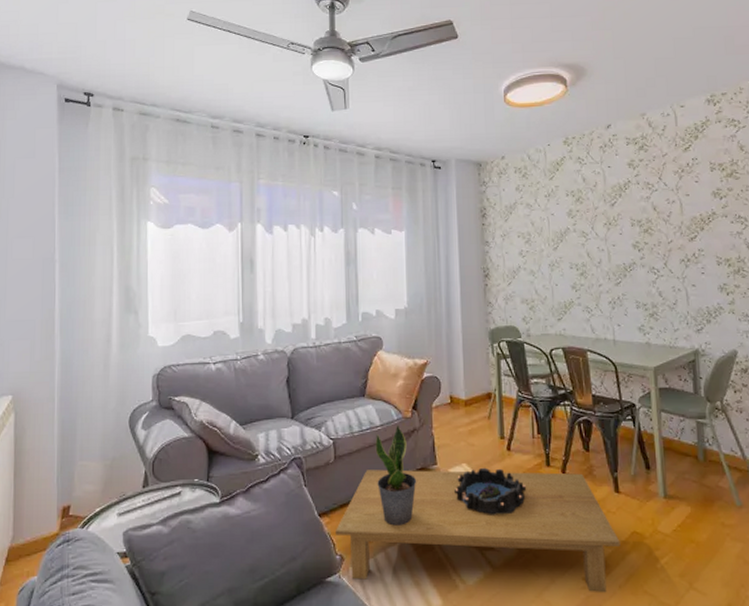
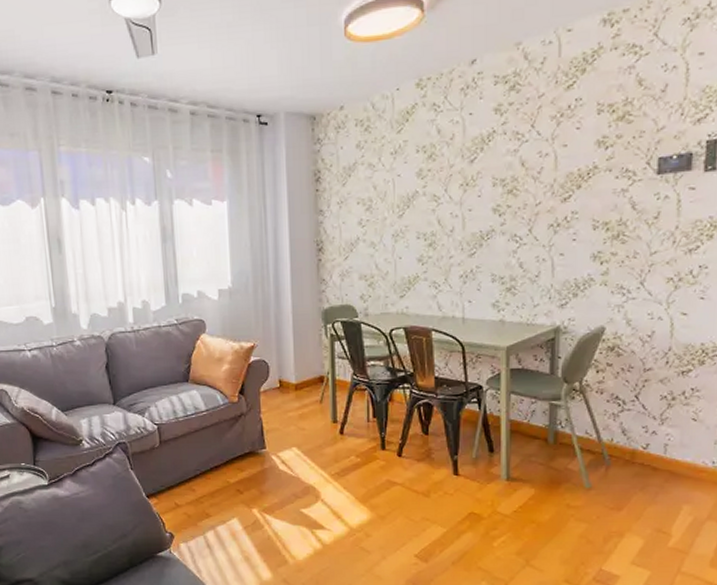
coffee table: present [336,469,621,593] -> none [164,453,456,569]
potted plant: present [375,424,417,526] -> none [201,409,245,506]
decorative bowl: present [453,467,527,515] -> none [283,451,360,497]

